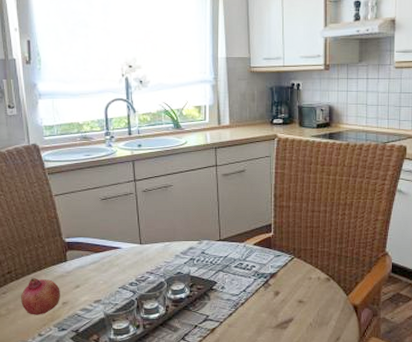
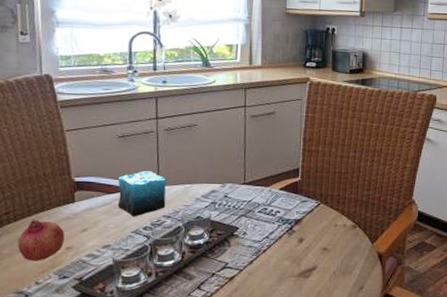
candle: none [103,226,148,274] -> present [117,166,166,217]

